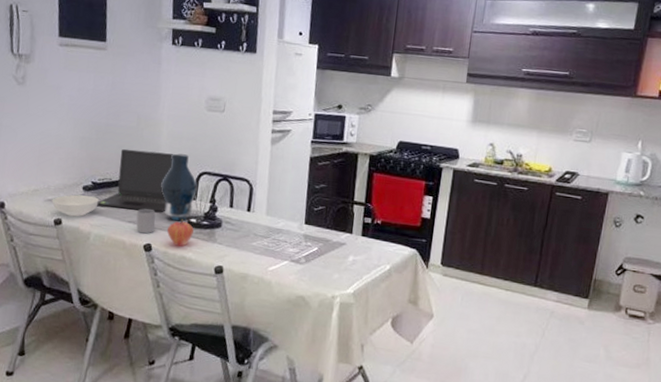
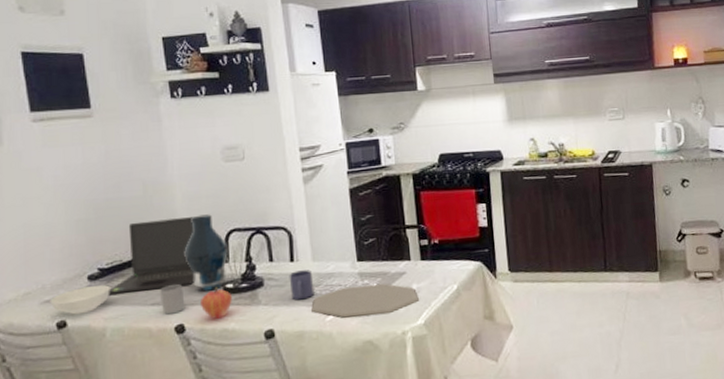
mug: none [243,220,264,247] -> present [289,270,315,300]
placemat: none [257,244,353,277] -> present [311,283,419,318]

